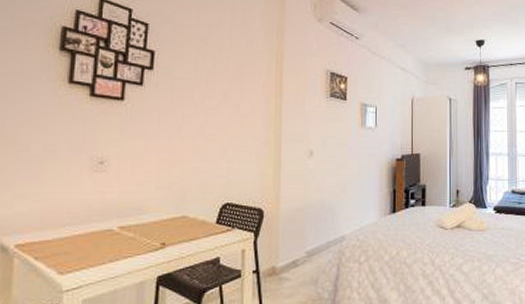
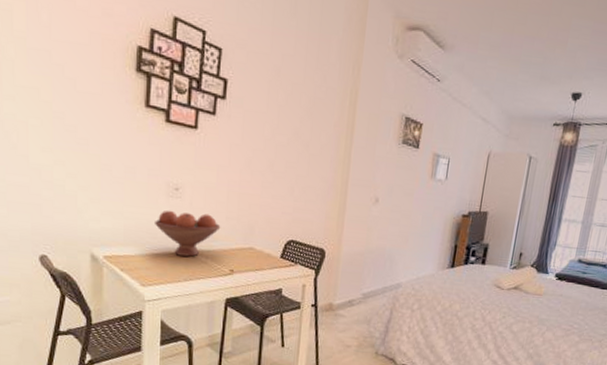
fruit bowl: none [75,185,150,234] -> present [153,210,221,257]

